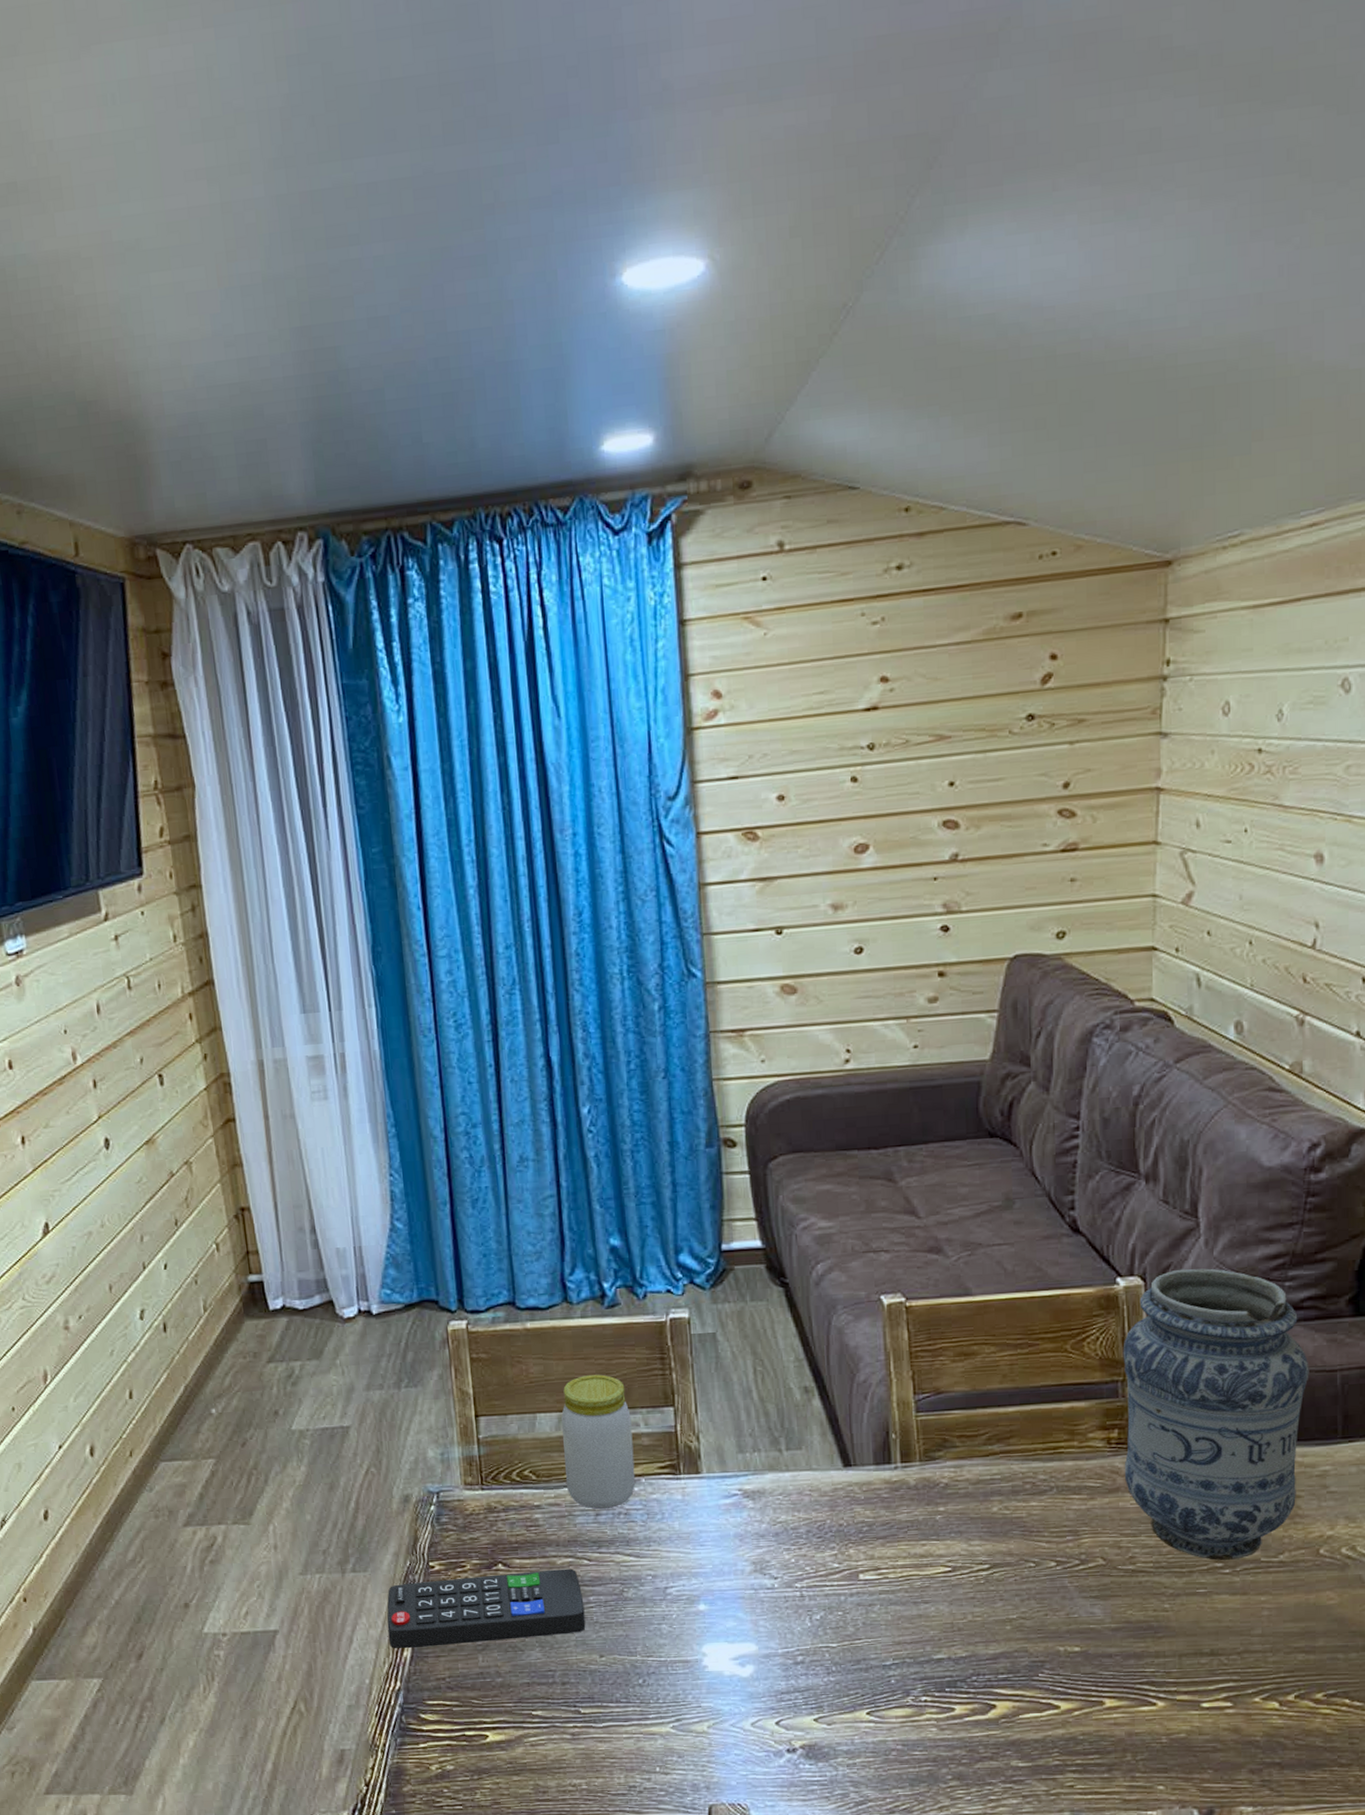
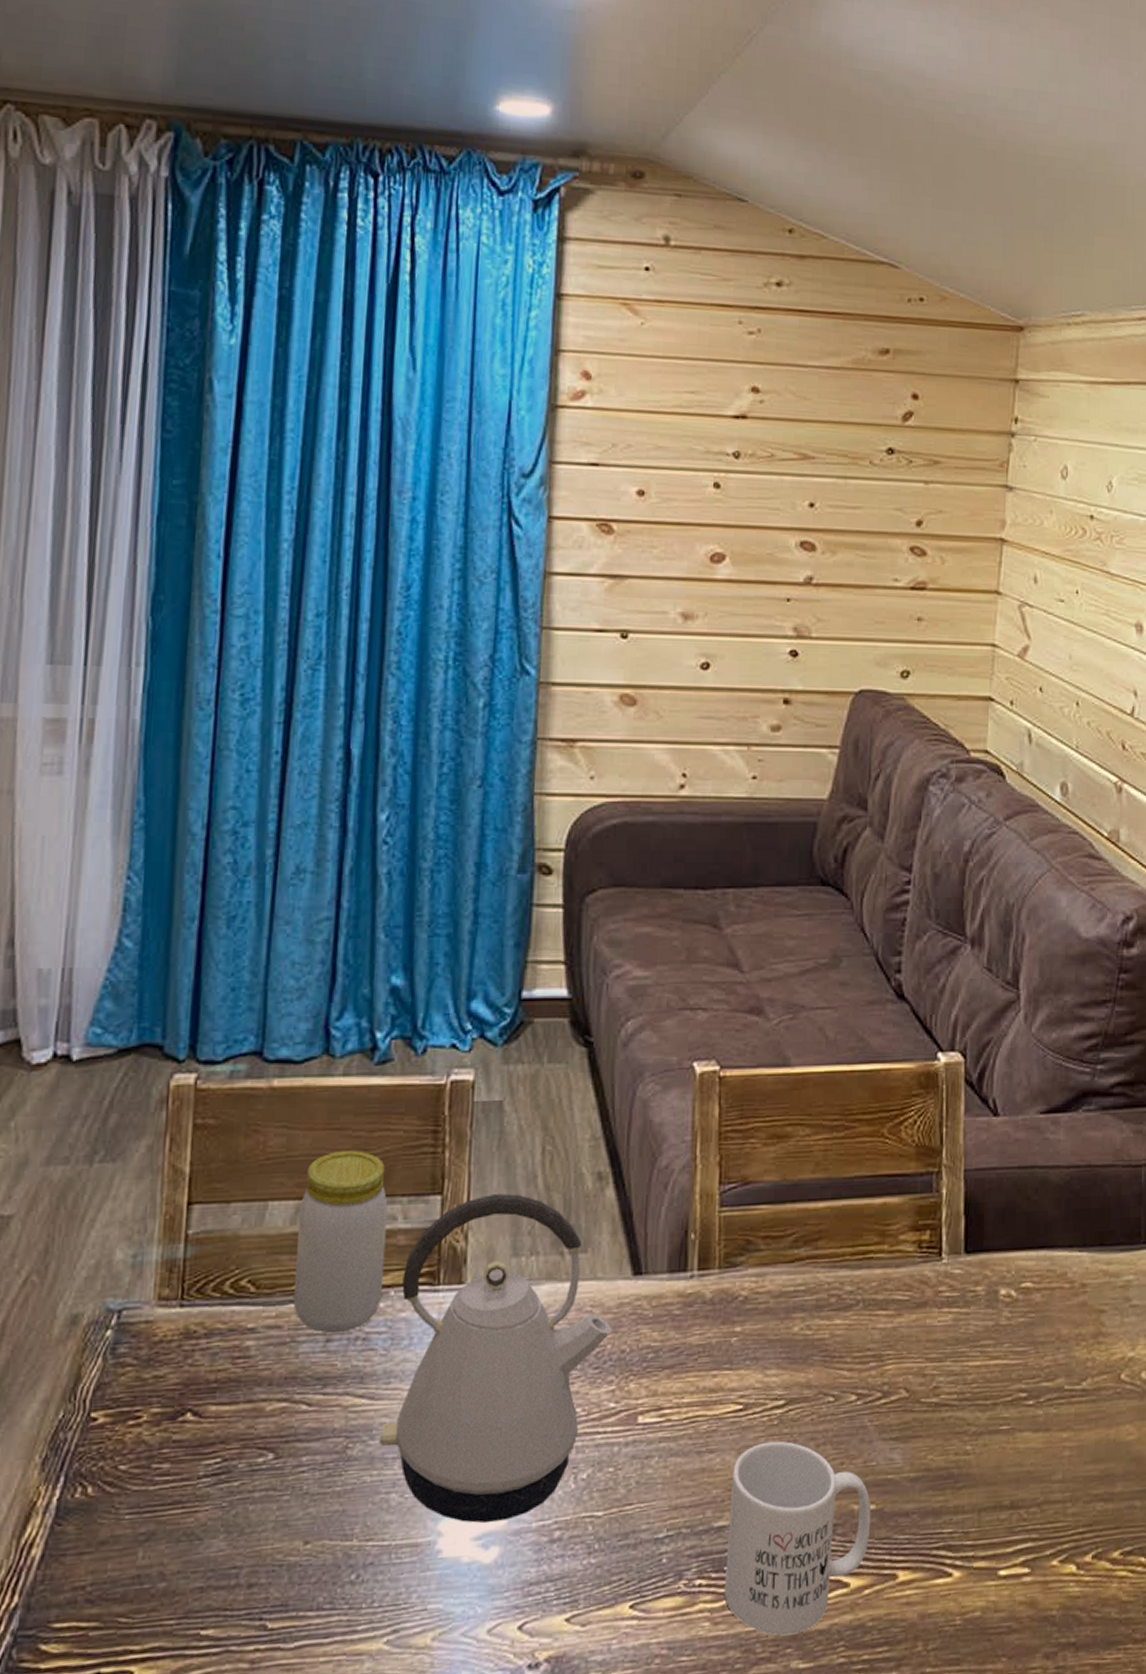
remote control: present [386,1568,586,1649] -> none [12,1417,294,1546]
kettle: none [646,1405,830,1648] -> present [379,1193,613,1523]
mug: none [946,1596,1077,1742] -> present [724,1441,872,1636]
vase: present [1123,1268,1309,1561] -> none [933,1045,1117,1390]

